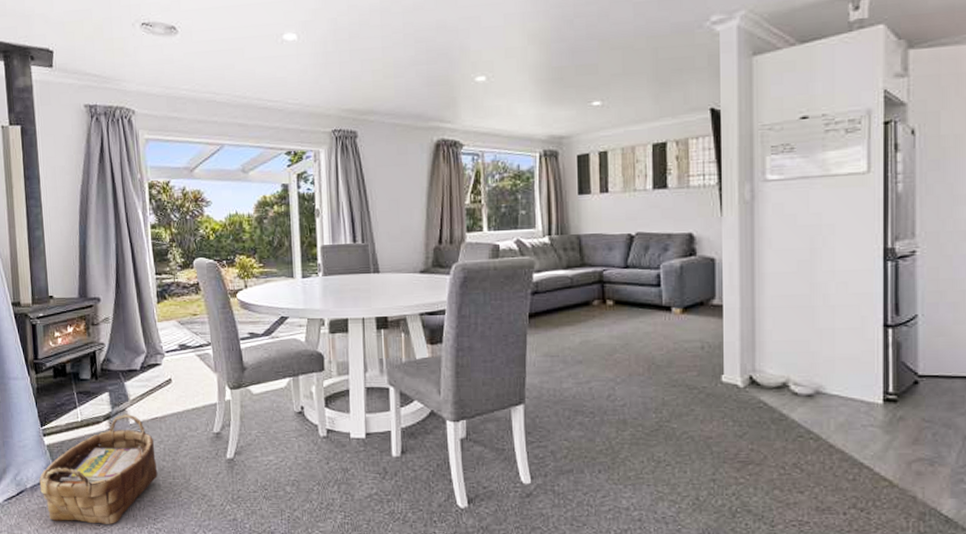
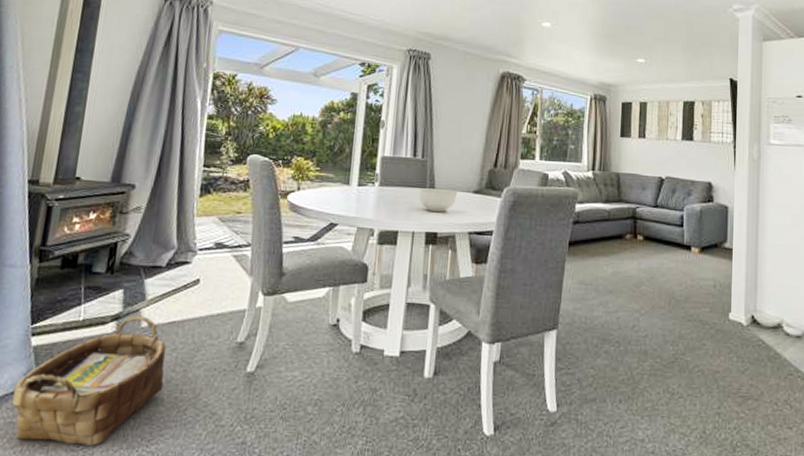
bowl: none [363,271,404,297] -> present [419,188,458,213]

